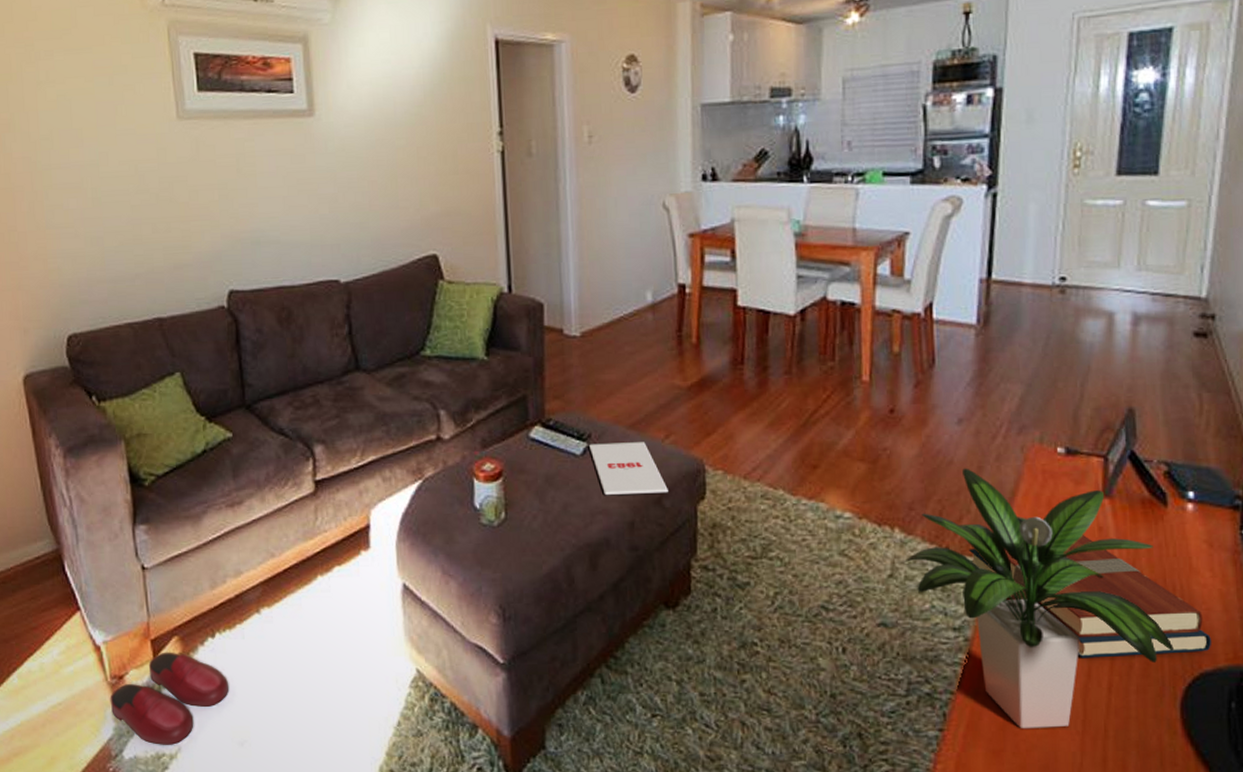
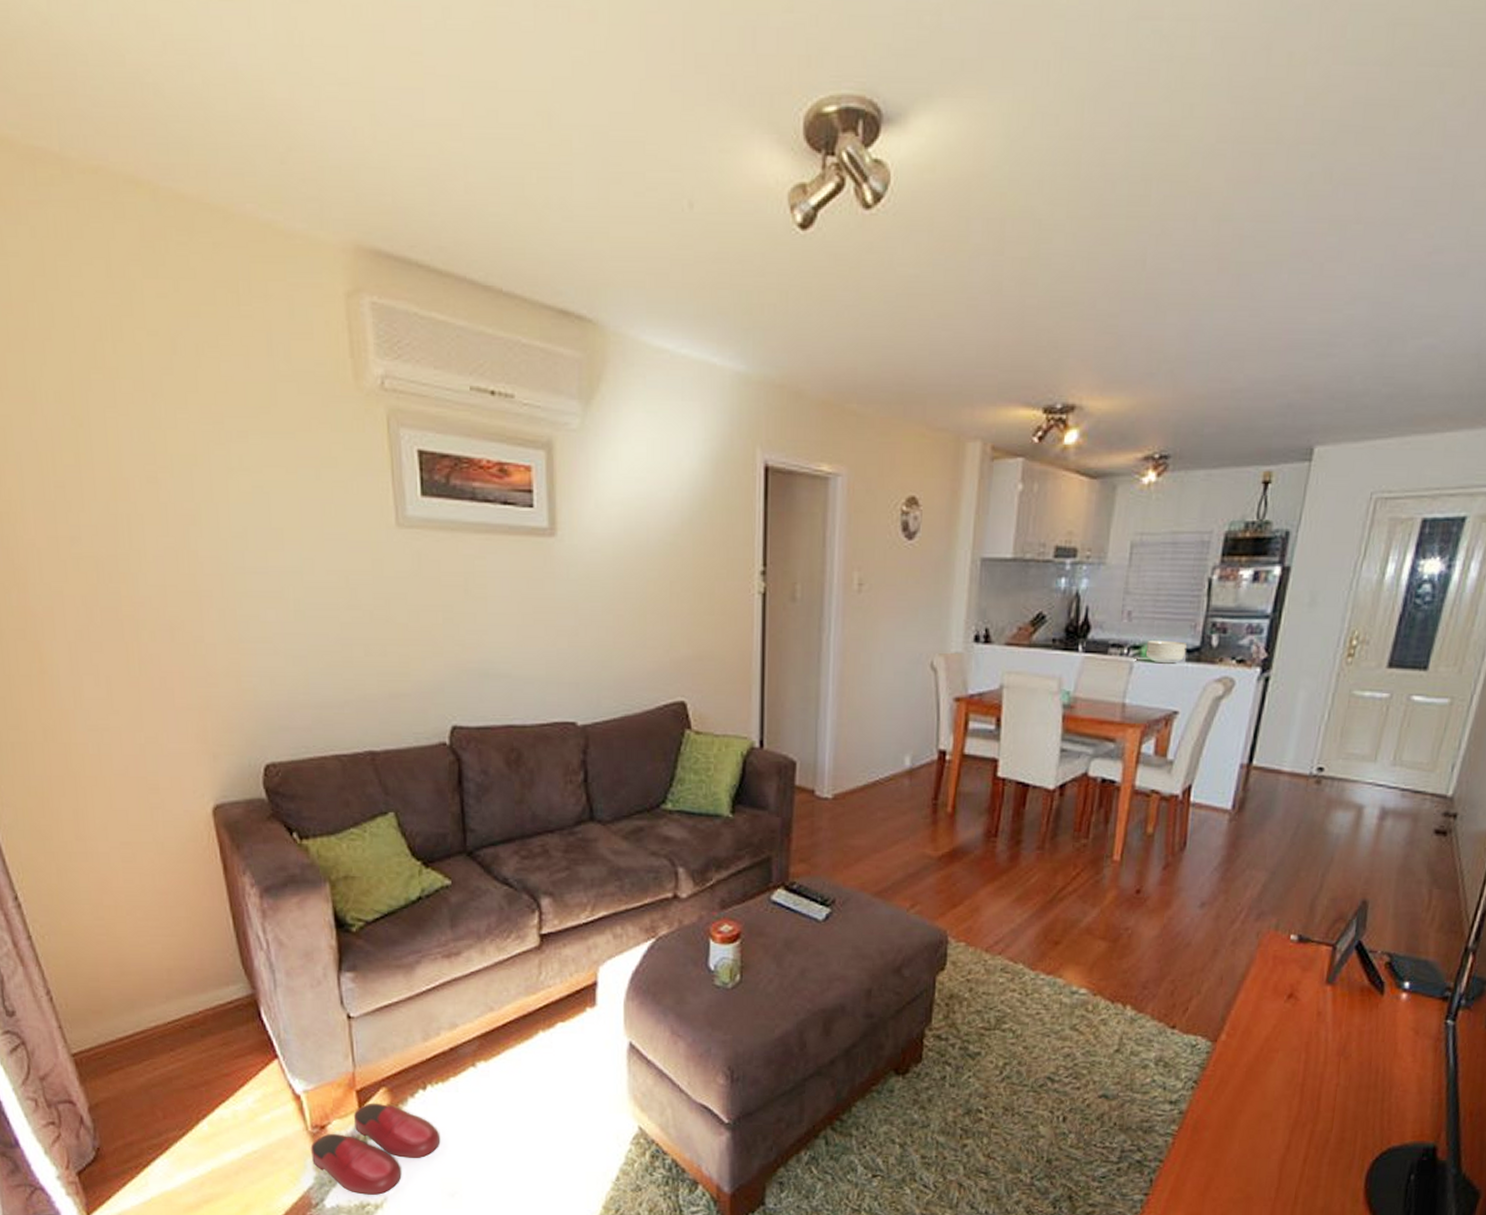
magazine: present [588,442,668,496] -> none [831,910,909,963]
bowl: none [869,165,911,188] -> present [1145,641,1188,664]
potted plant: present [904,468,1174,728] -> none [1132,950,1368,1194]
books: present [969,535,1212,658] -> none [1194,1019,1404,1132]

